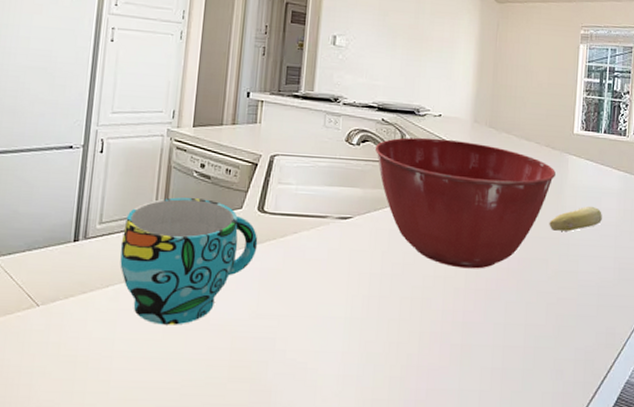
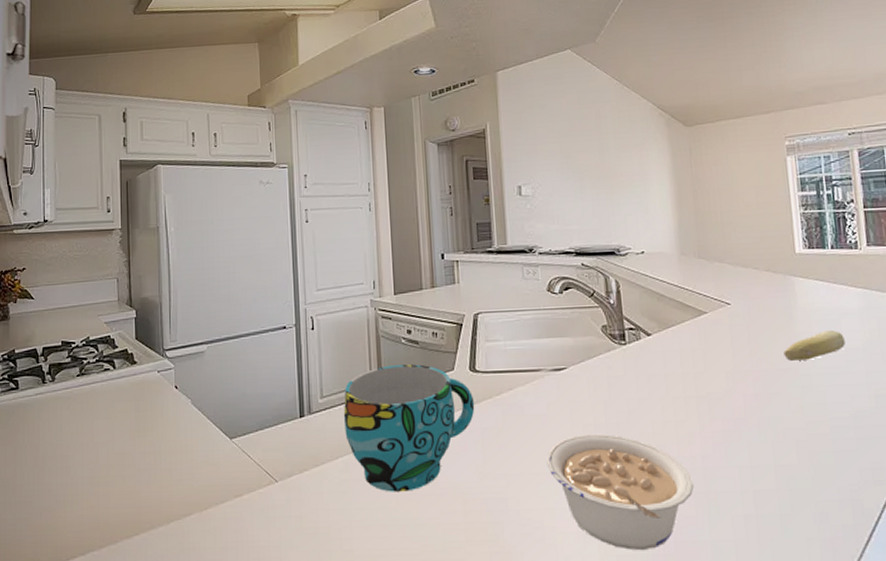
legume: none [319,282,452,396] -> present [546,433,694,551]
mixing bowl: present [375,137,556,269] -> none [579,276,782,411]

